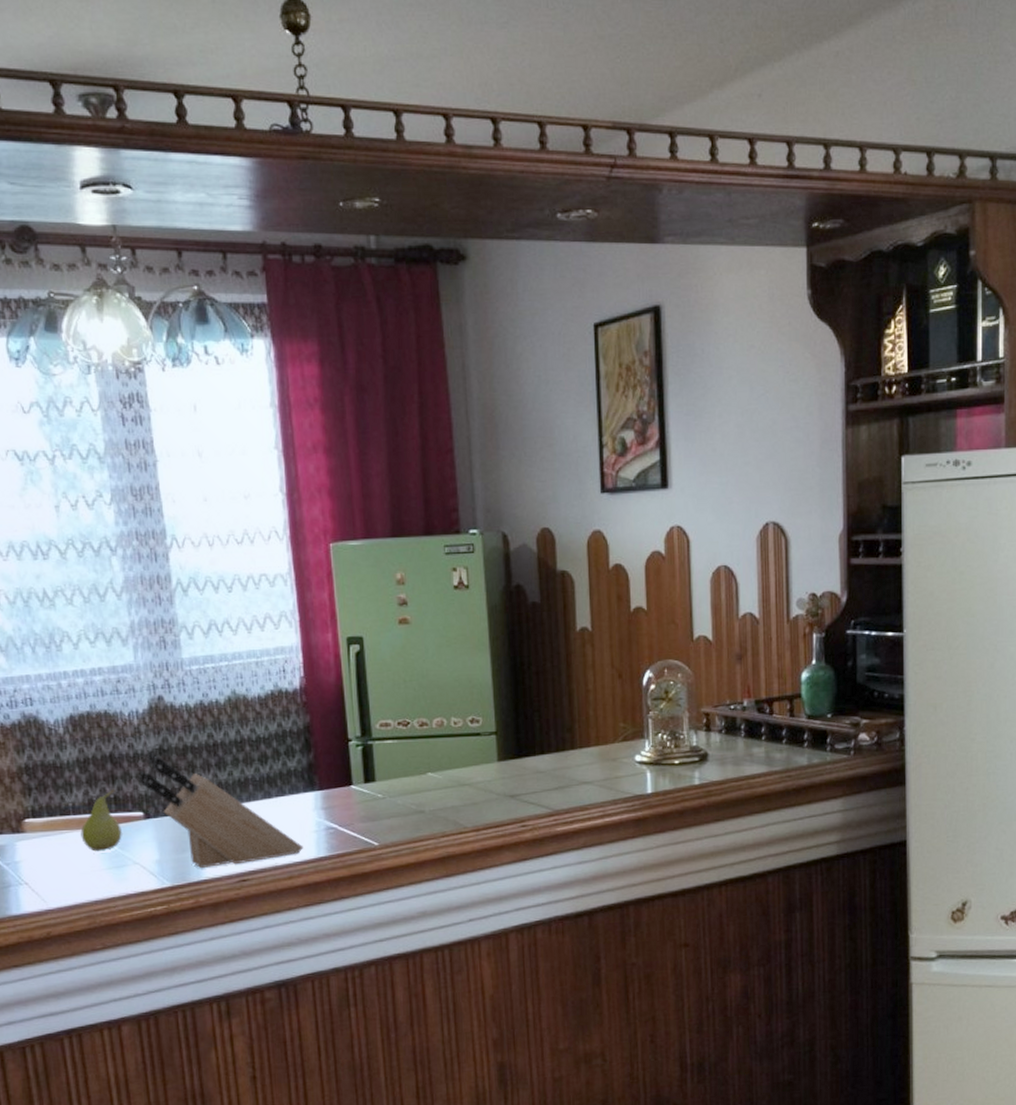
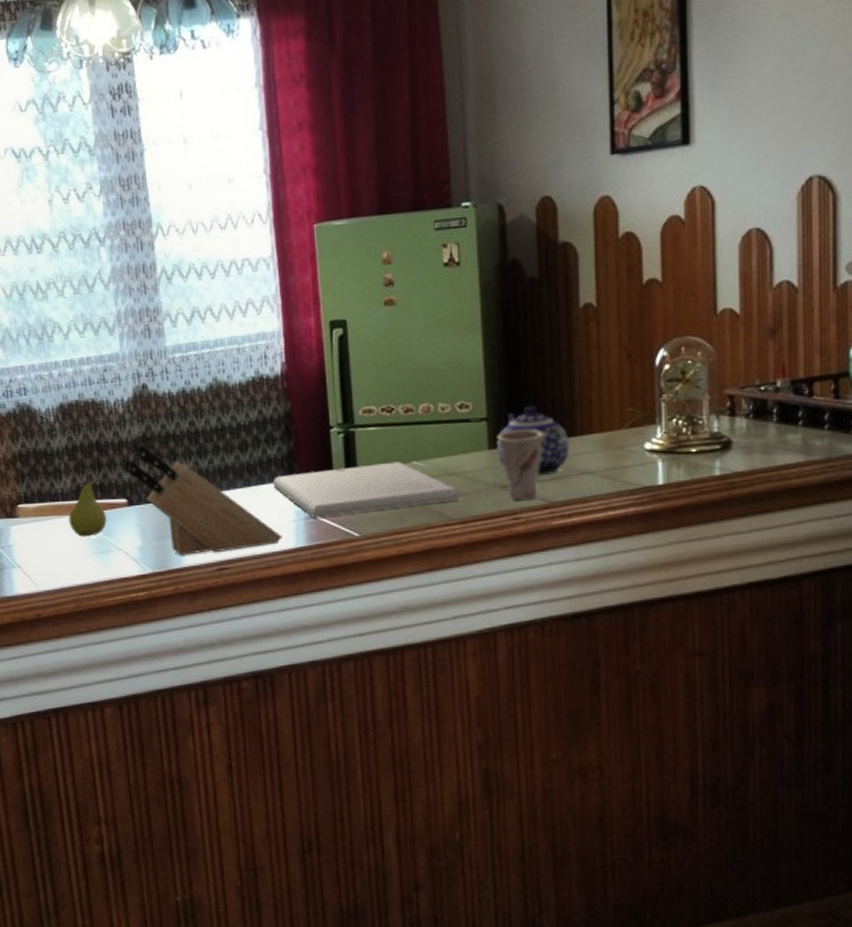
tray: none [293,773,473,828] -> present [273,462,461,518]
teapot: none [504,720,570,786] -> present [496,405,569,476]
cup: none [505,742,547,809] -> present [497,428,544,500]

